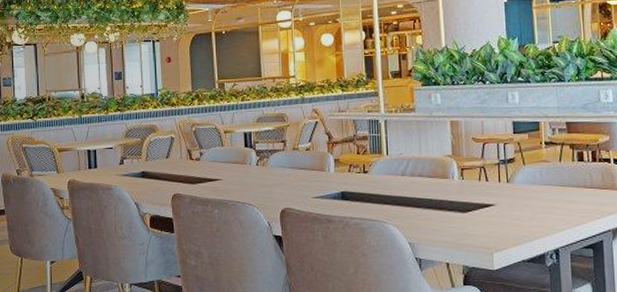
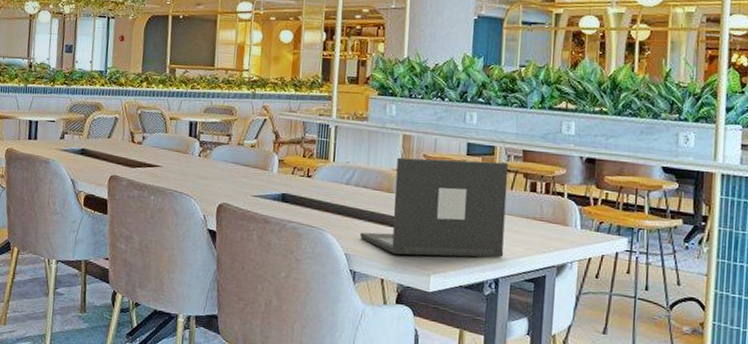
laptop: none [420,137,561,238] -> present [359,157,509,258]

